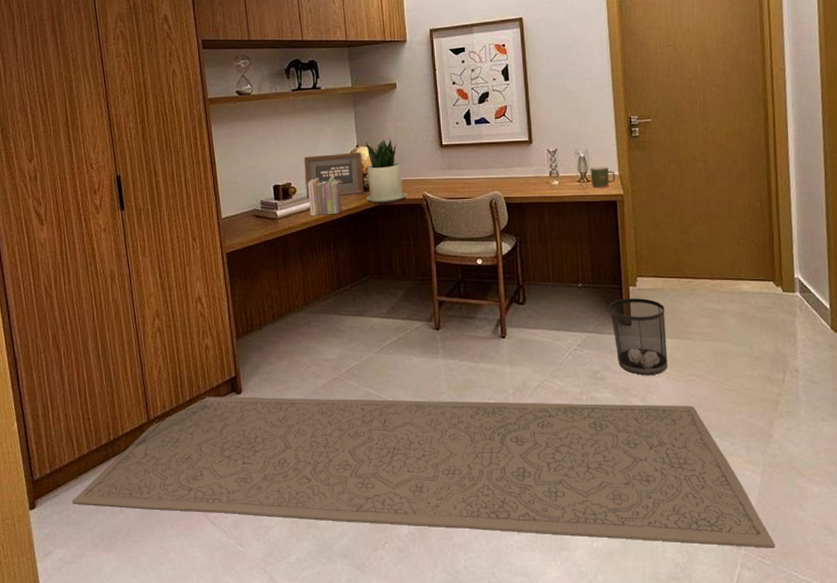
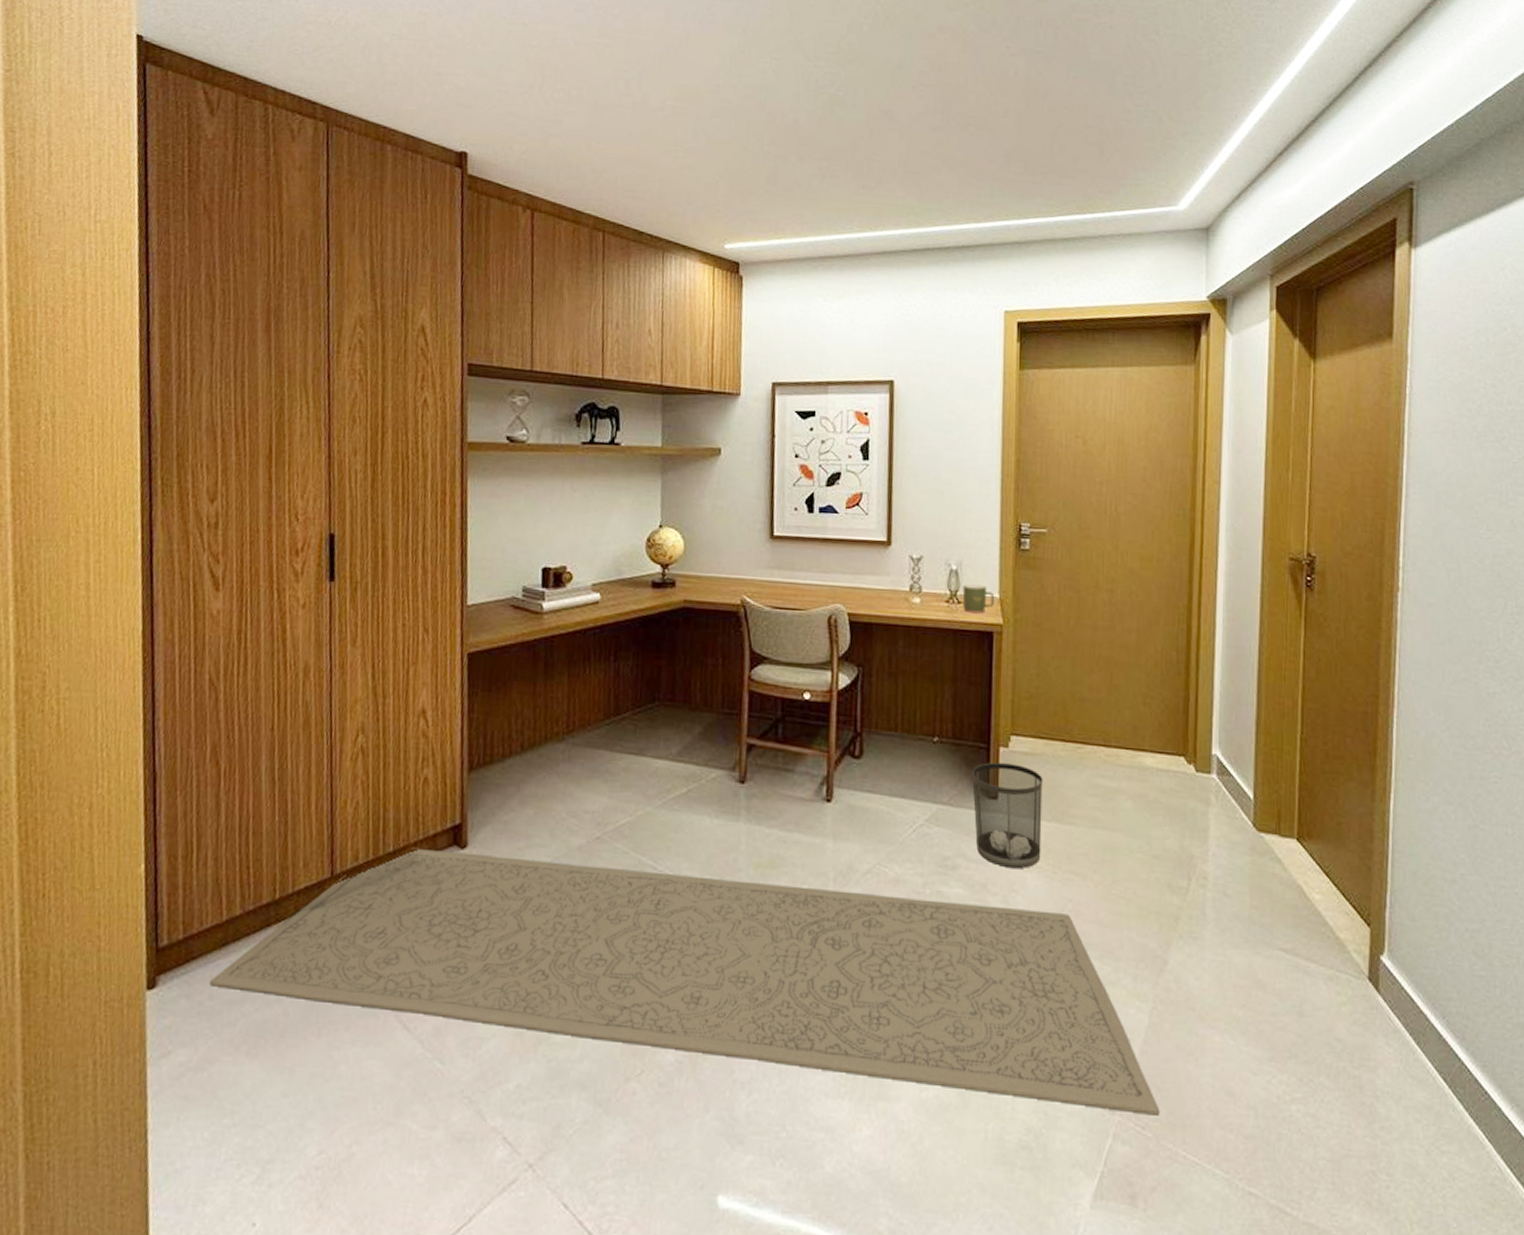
picture frame: present [304,152,364,199] -> none [585,533,666,591]
books: present [307,175,342,216] -> none [587,562,633,615]
planter: present [365,139,407,204] -> none [666,520,720,606]

